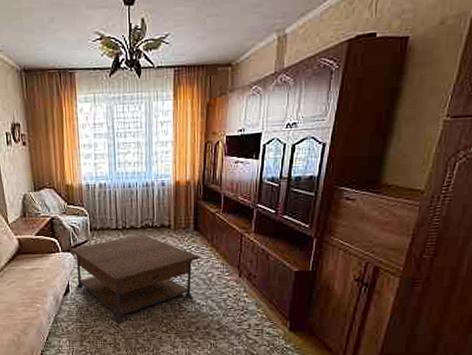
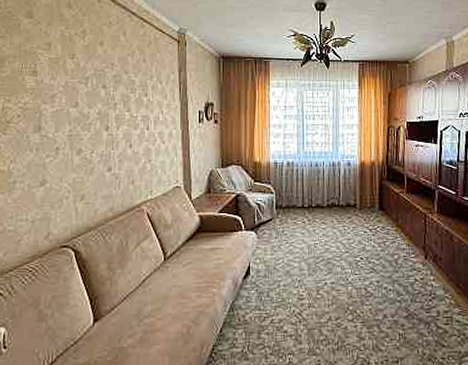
coffee table: present [69,233,200,323] -> none [253,212,386,311]

